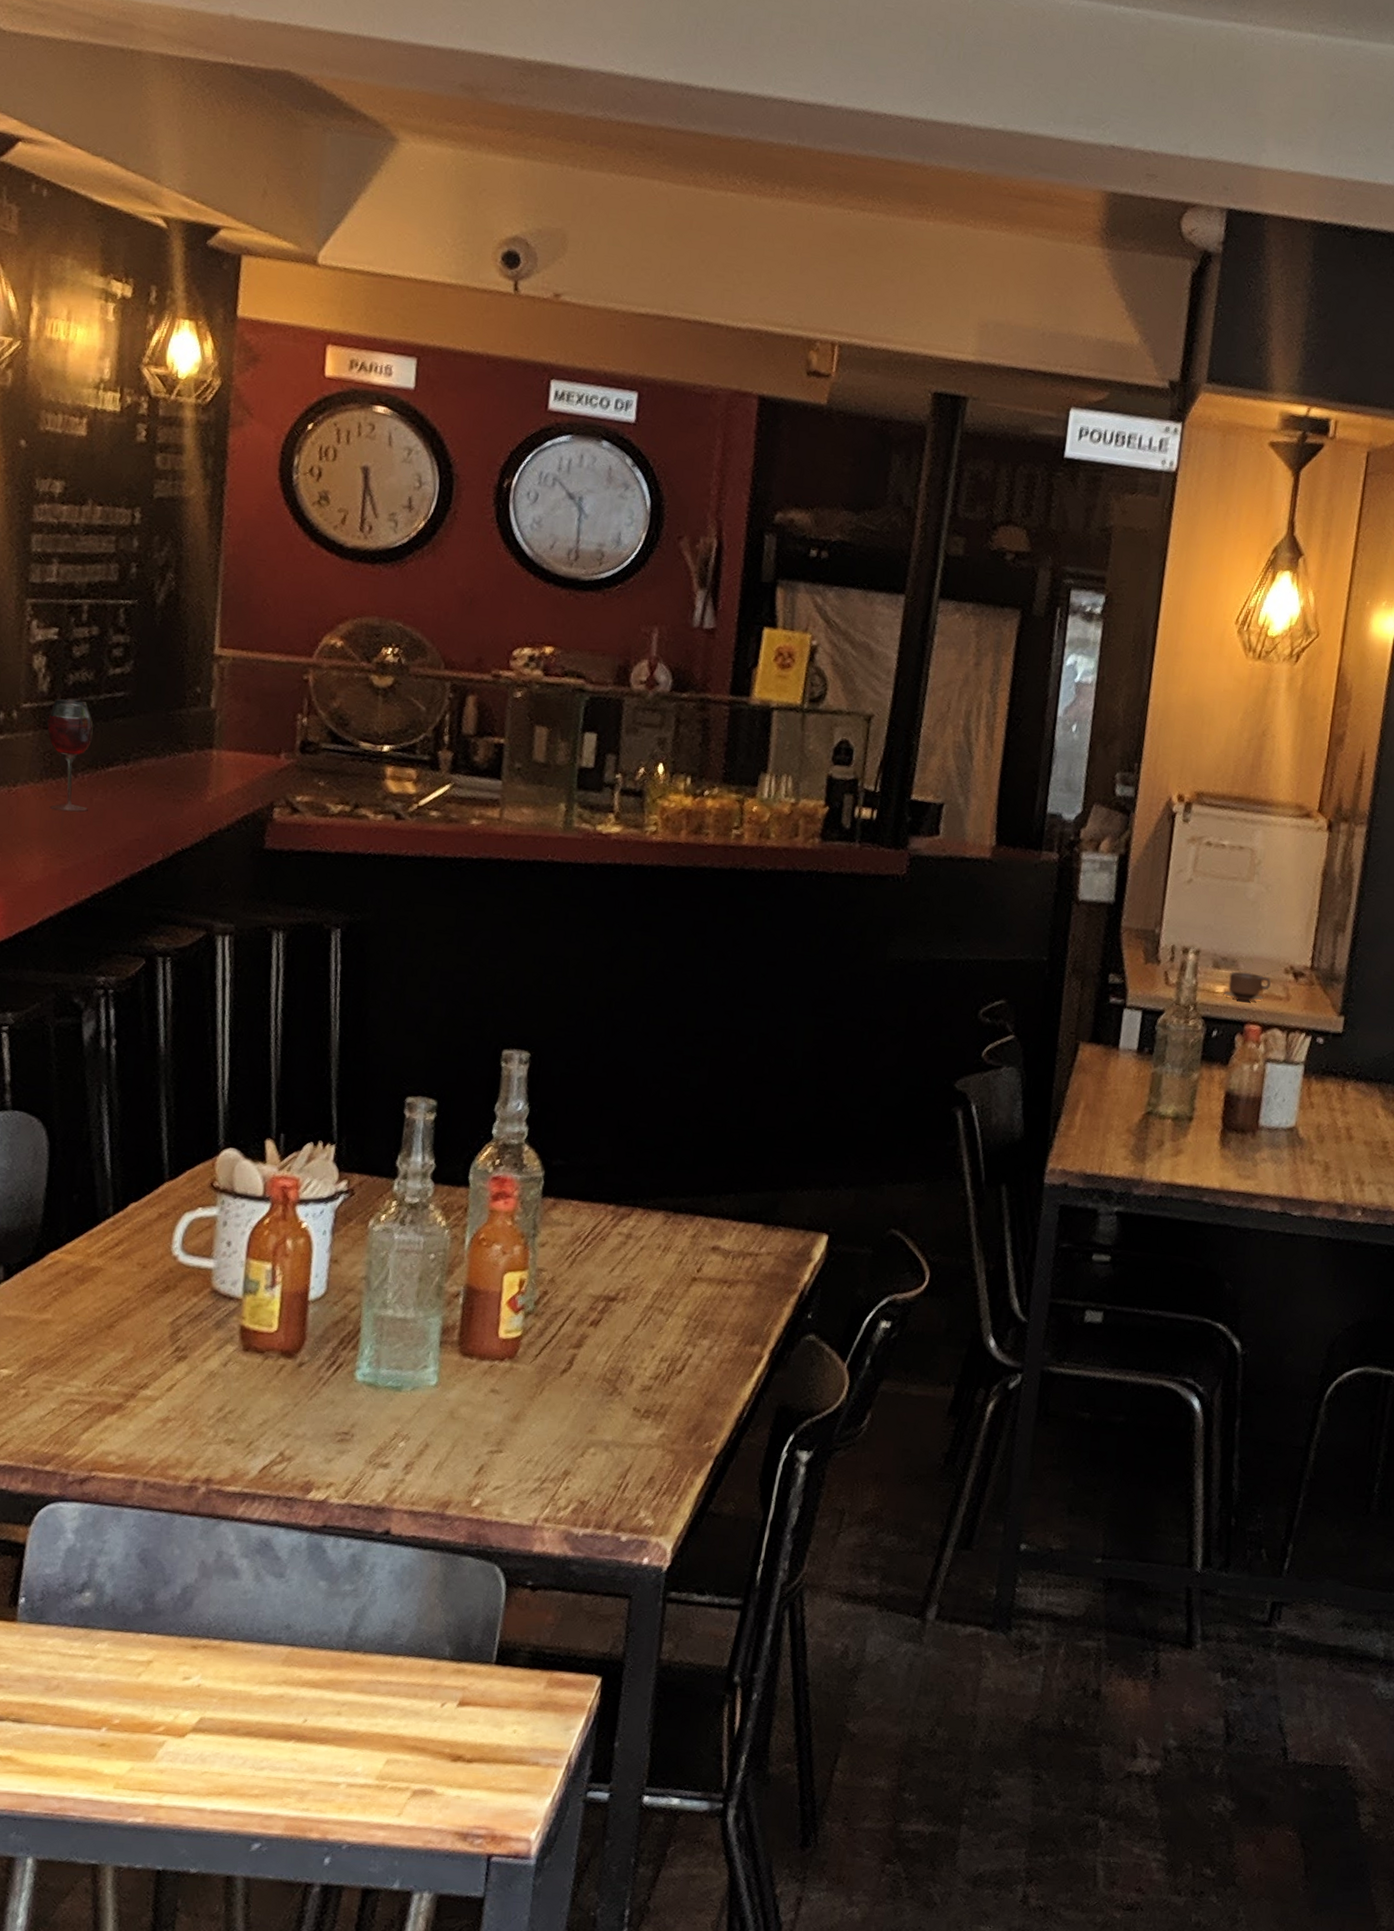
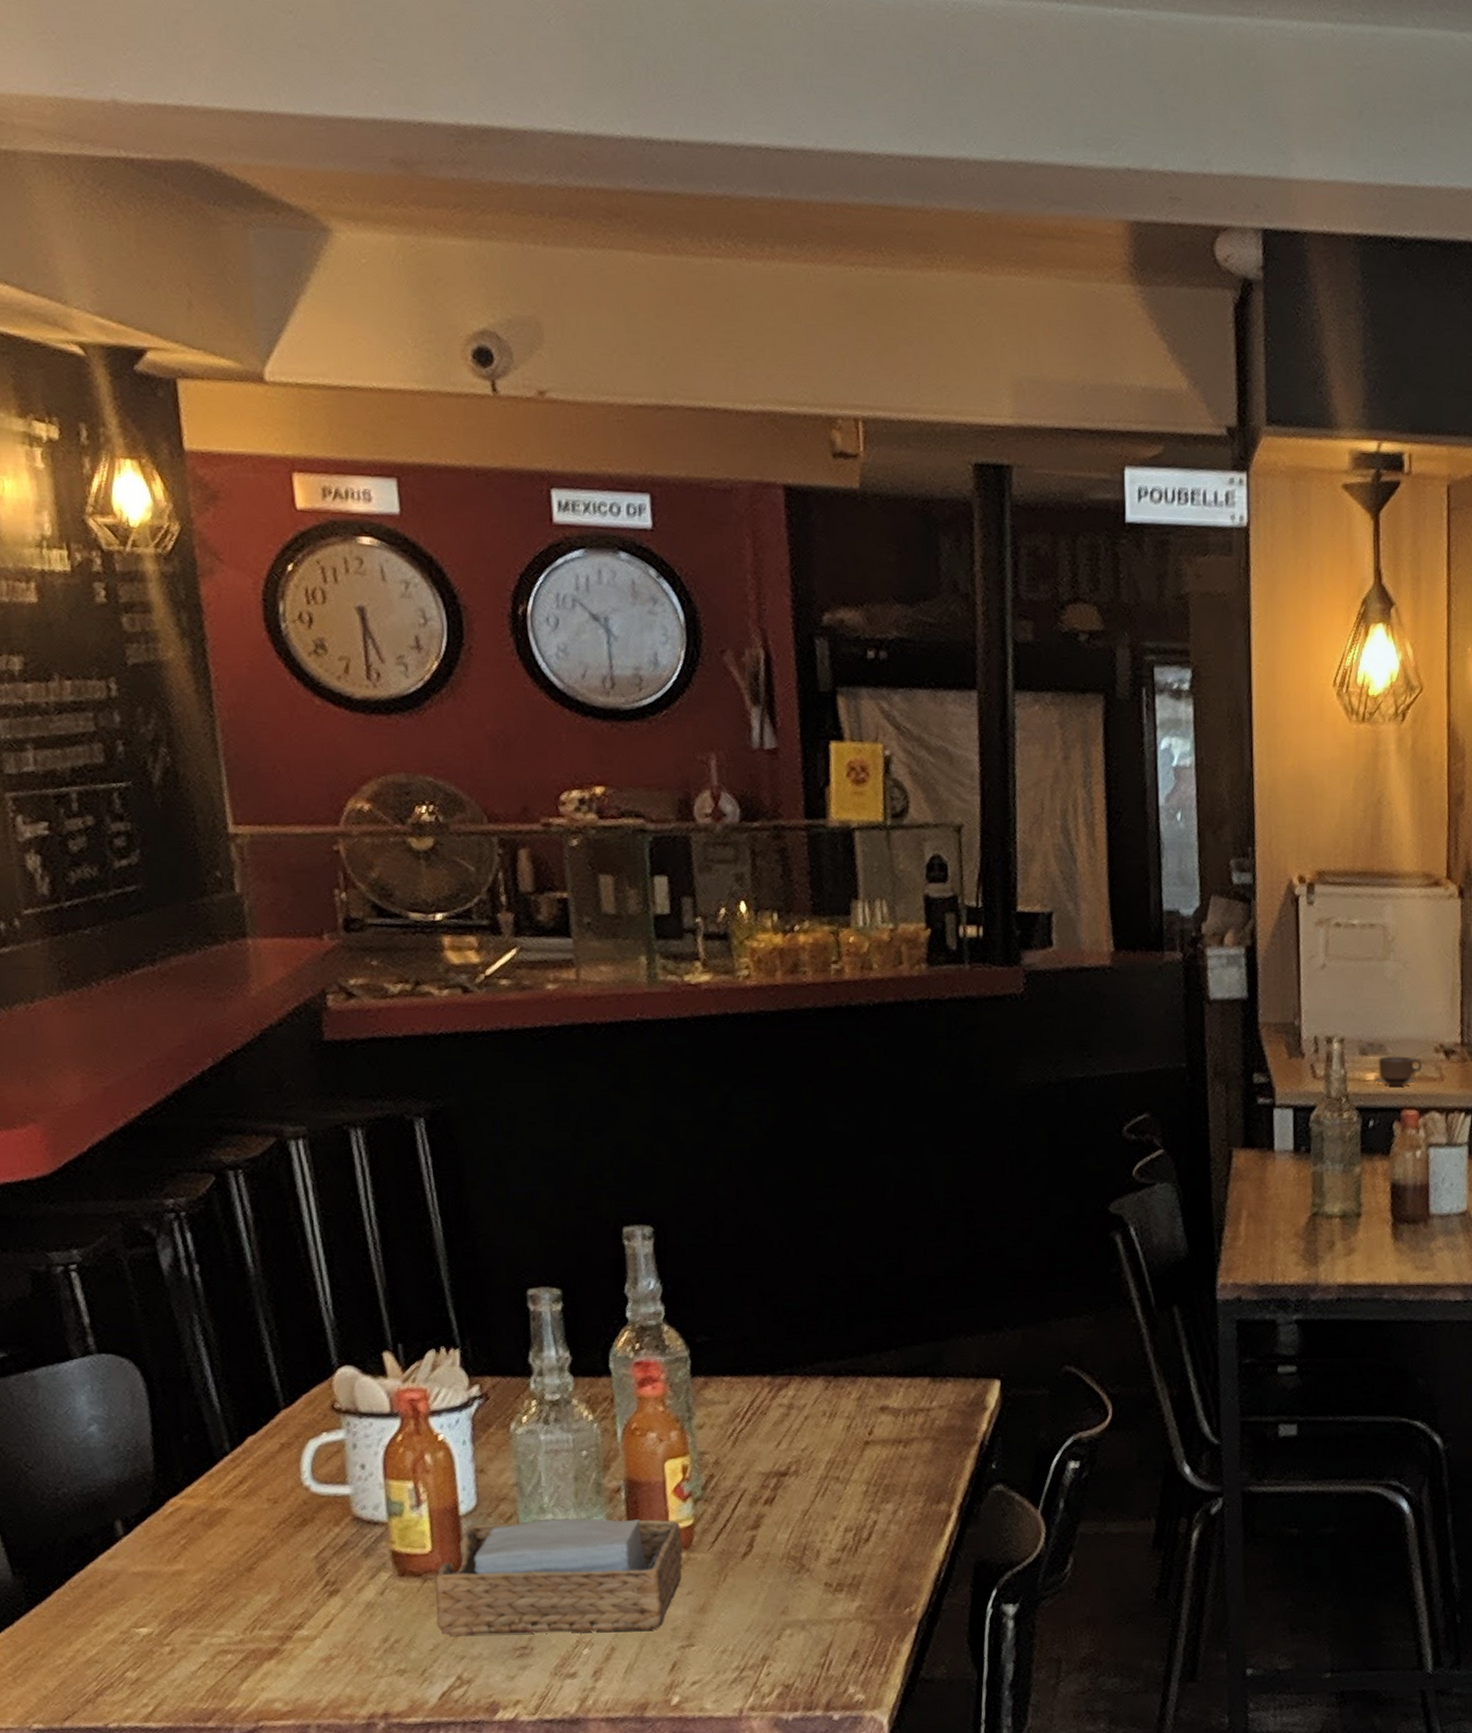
wineglass: present [47,698,93,813] -> none [55,899,120,1024]
napkin holder: none [270,1310,509,1432] -> present [435,1518,683,1636]

